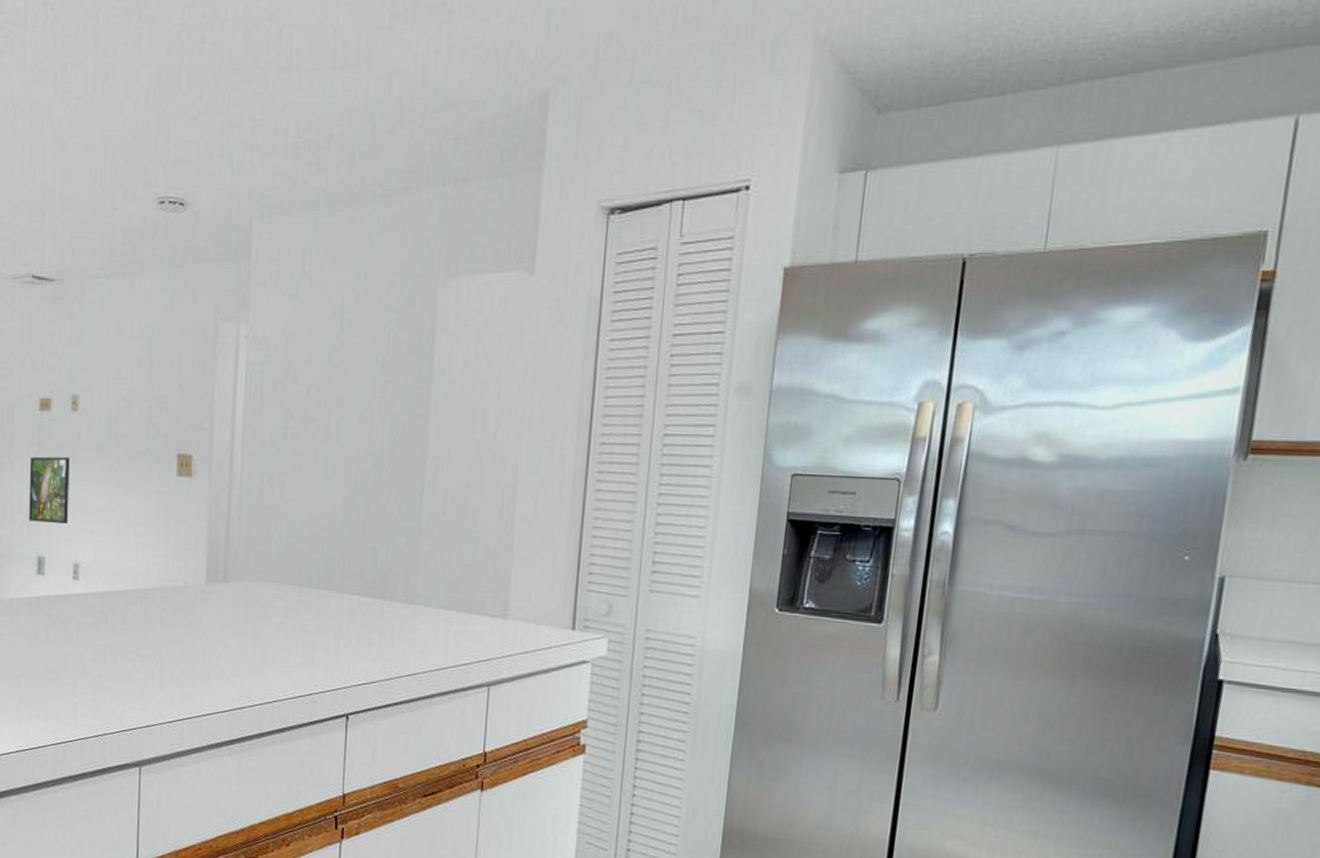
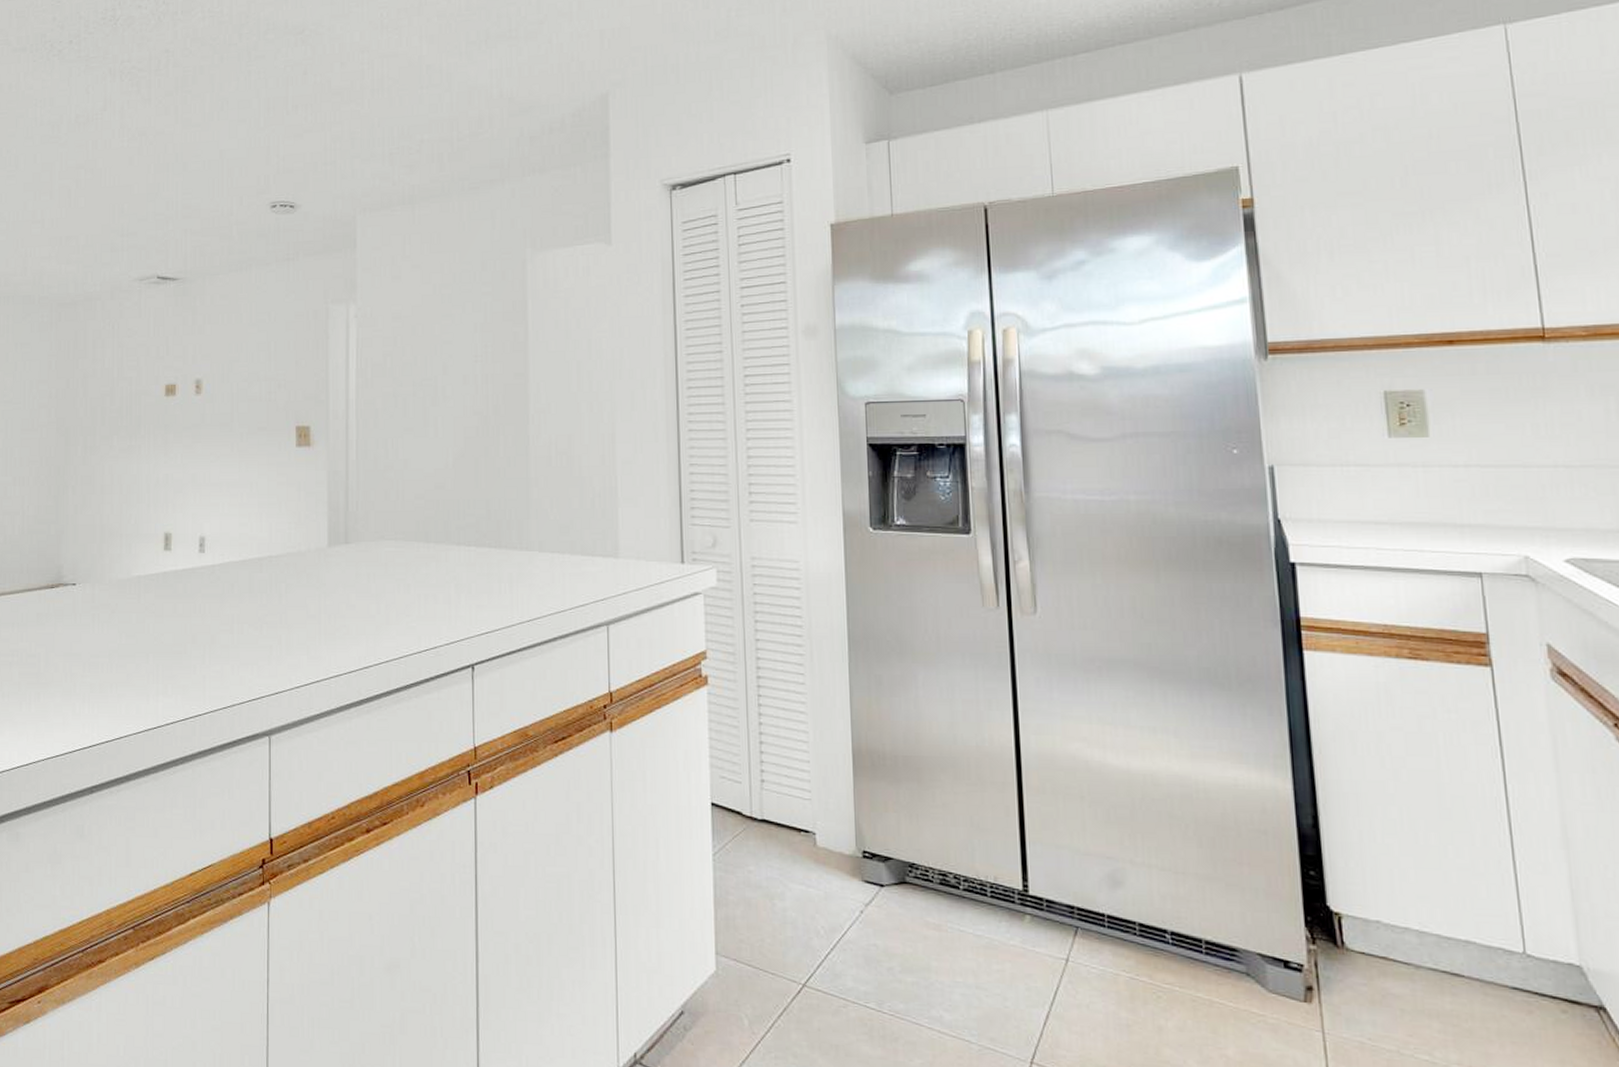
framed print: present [29,456,70,524] -> none [156,437,194,500]

